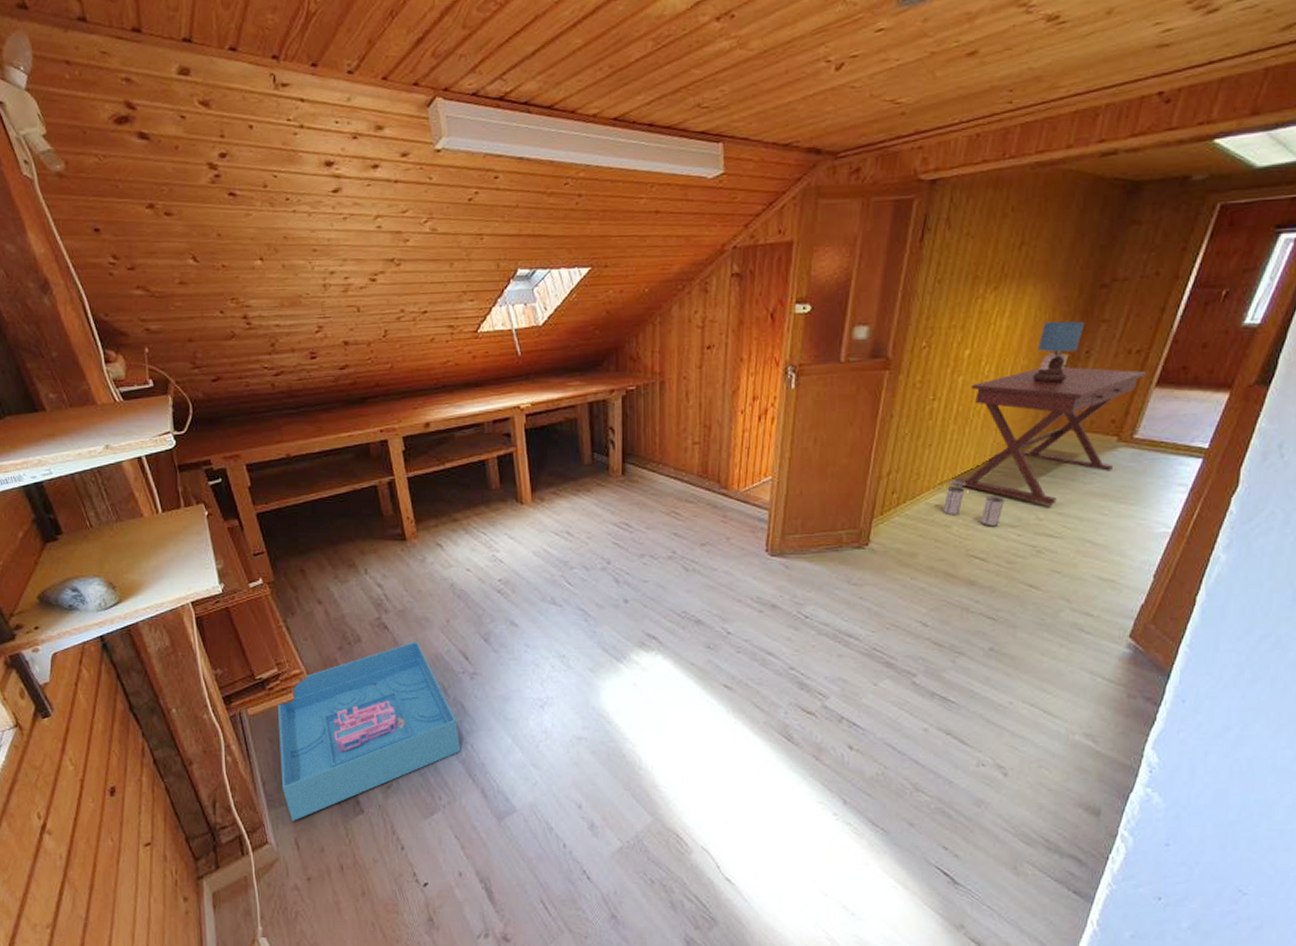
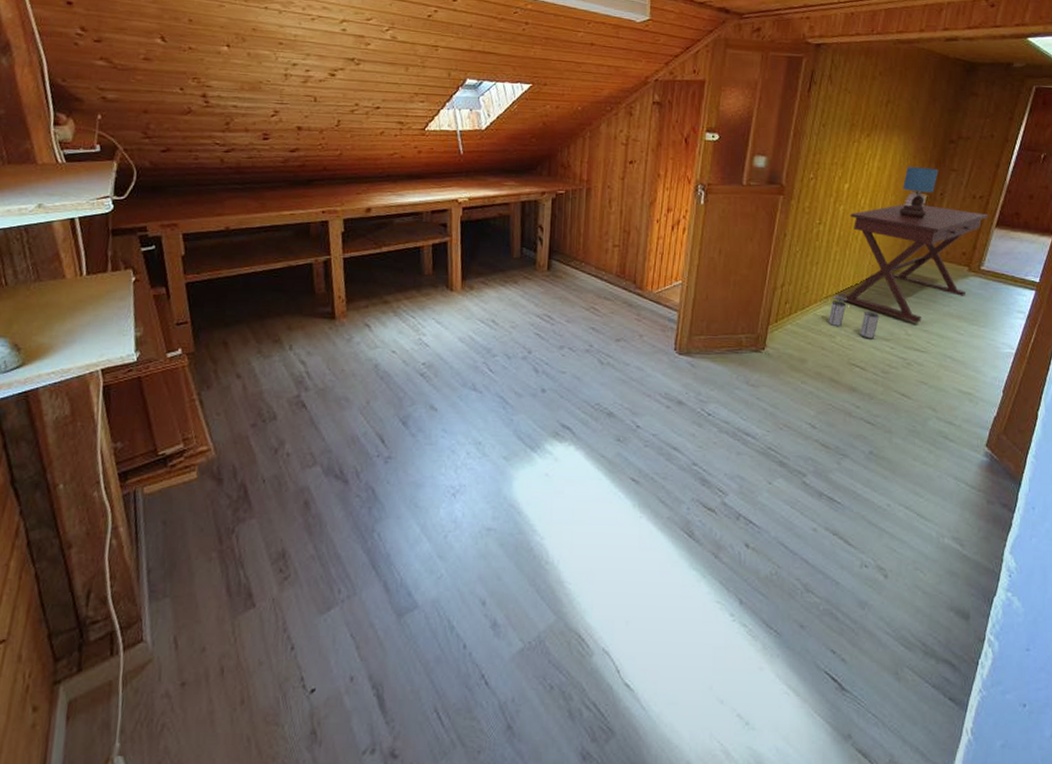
storage bin: present [278,640,460,821] -> none [168,421,367,615]

